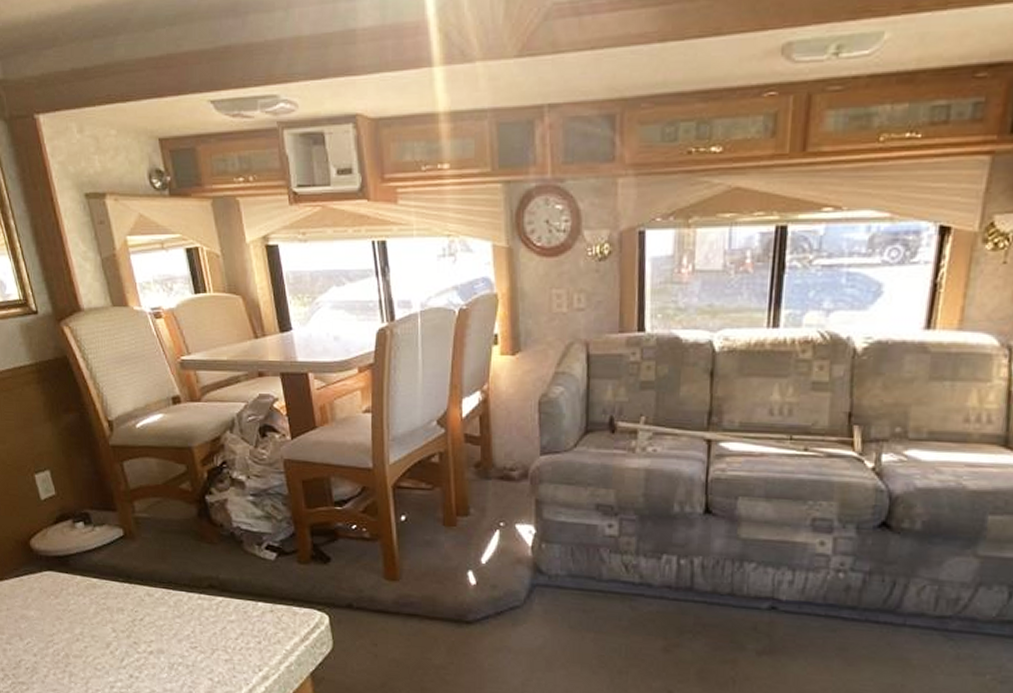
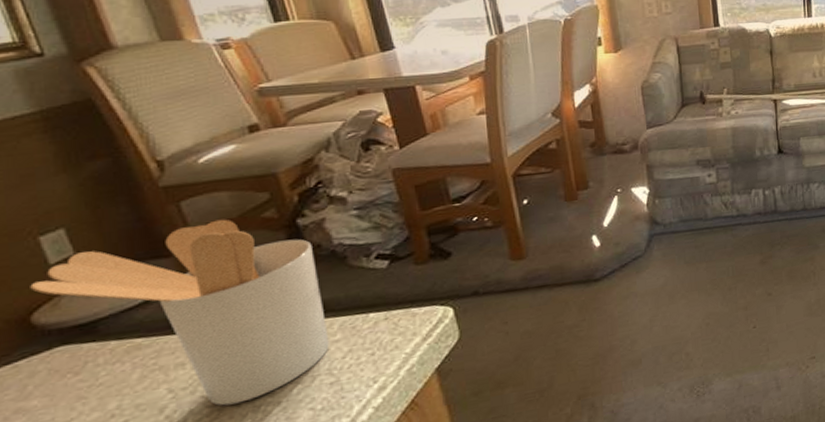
utensil holder: none [29,484,226,657] -> present [30,219,330,406]

